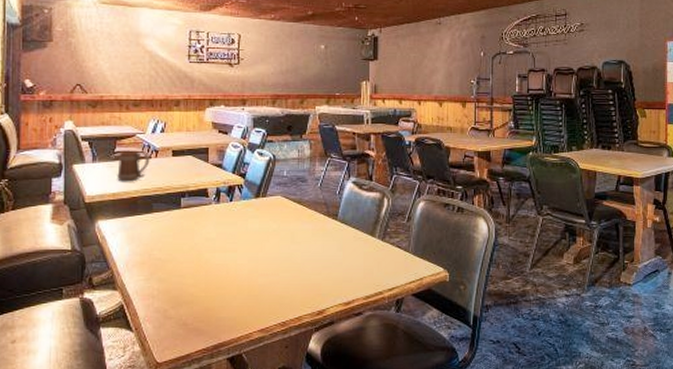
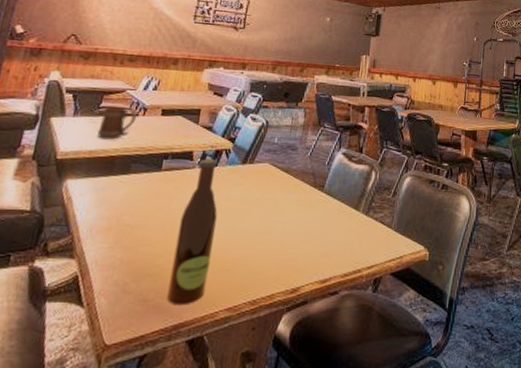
bottle: none [204,195,239,328] -> present [167,159,218,306]

